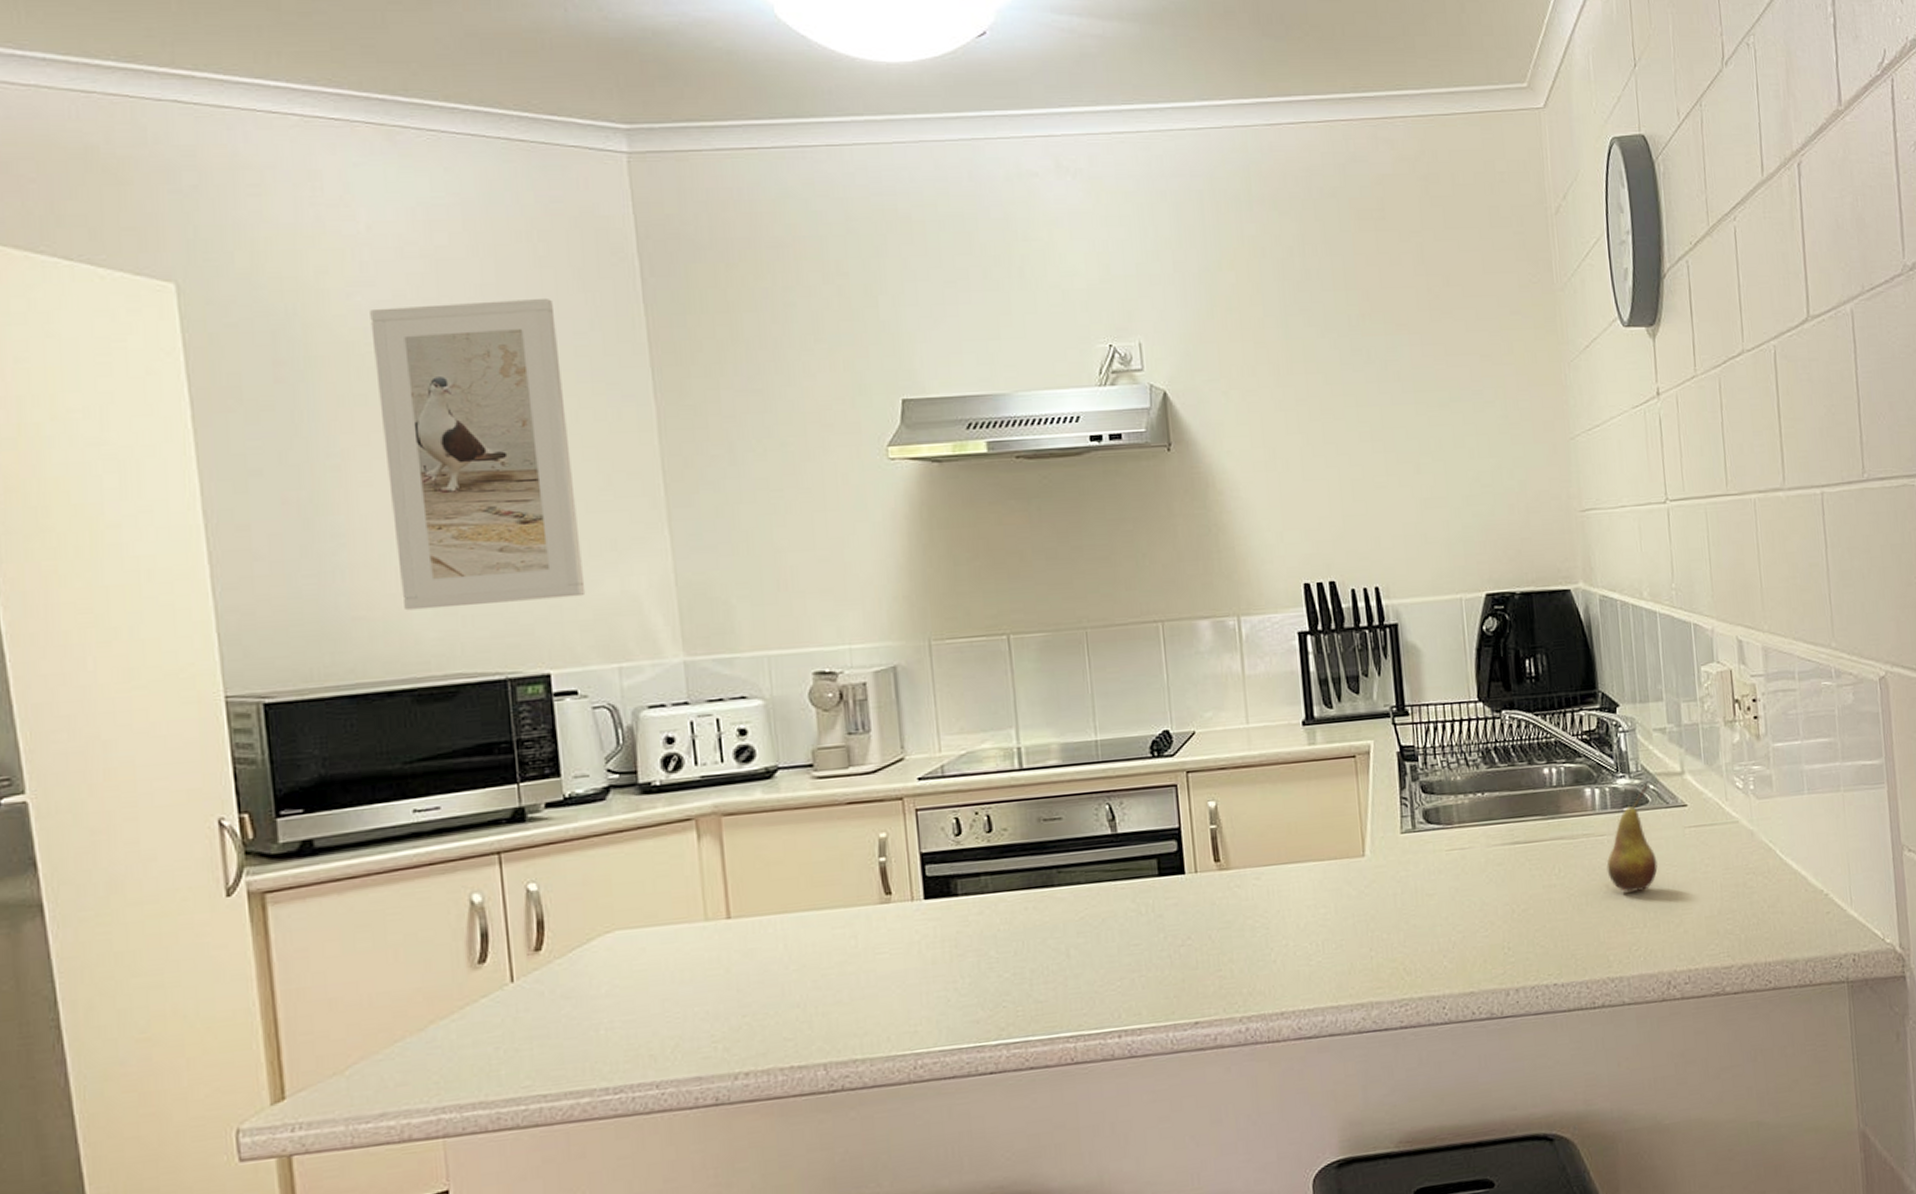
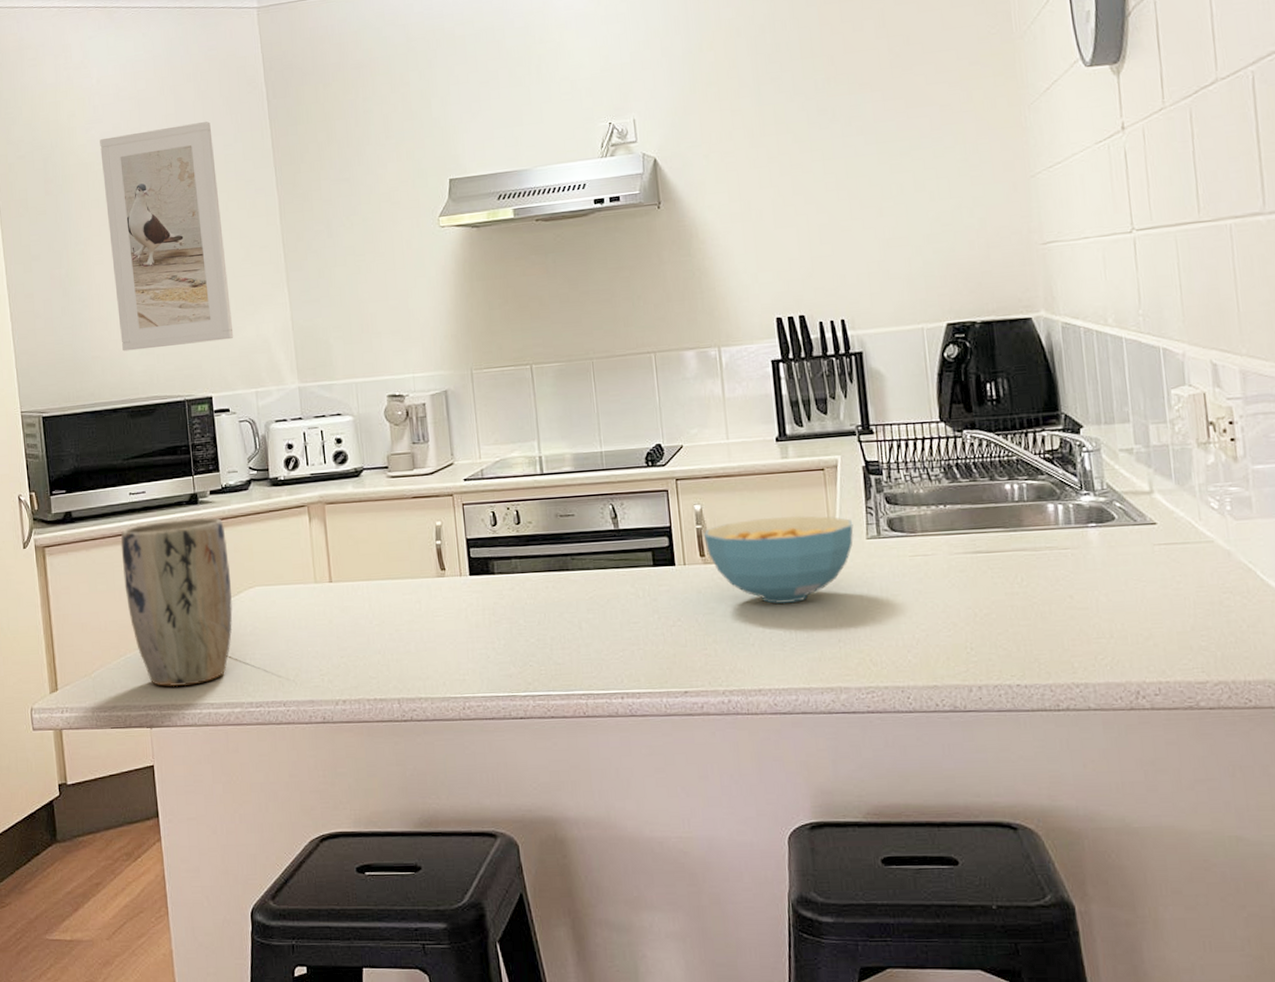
plant pot: none [397,839,580,1078] -> present [120,517,233,687]
cereal bowl: none [1218,809,1387,912] -> present [703,515,854,604]
fruit: present [1606,784,1658,892] -> none [1070,502,1125,604]

